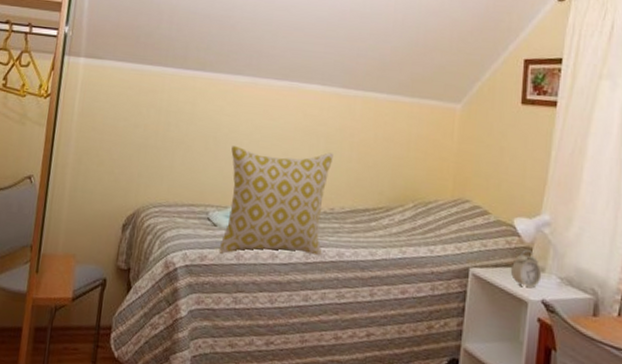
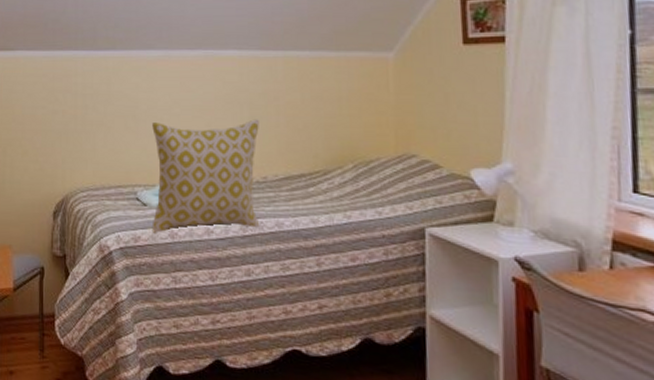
alarm clock: present [510,250,542,288] -> none [472,203,511,244]

